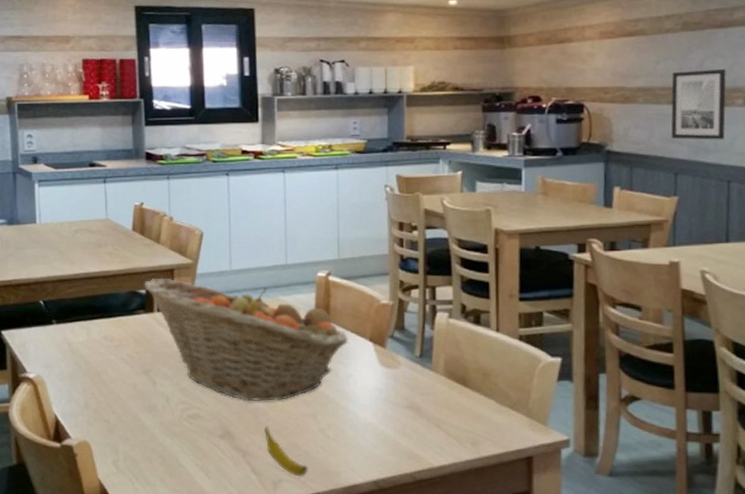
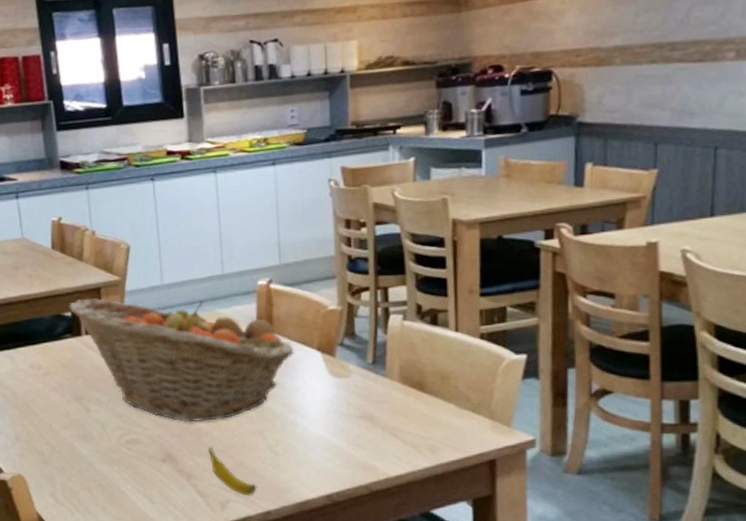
wall art: present [671,69,727,140] -> none [651,18,717,104]

